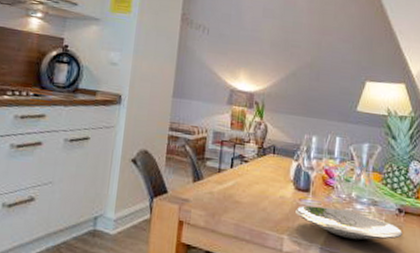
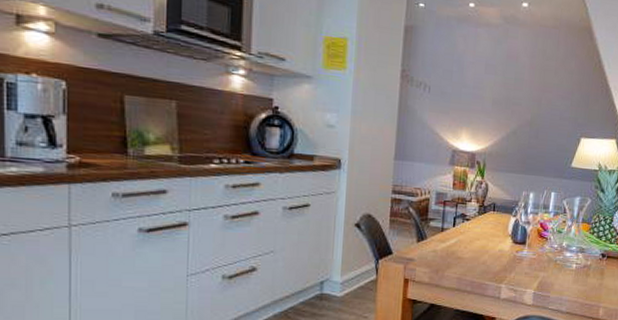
plate: present [295,205,402,241] -> none [513,256,604,284]

